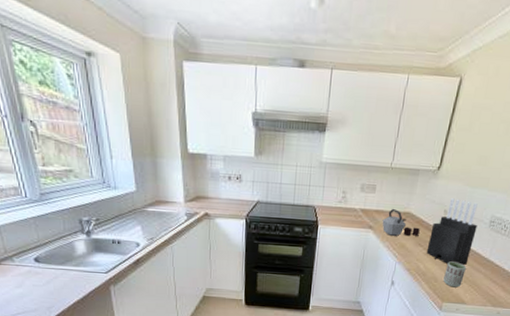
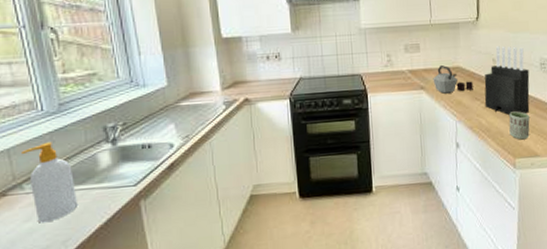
soap bottle: none [10,225,59,291] -> present [21,142,78,223]

